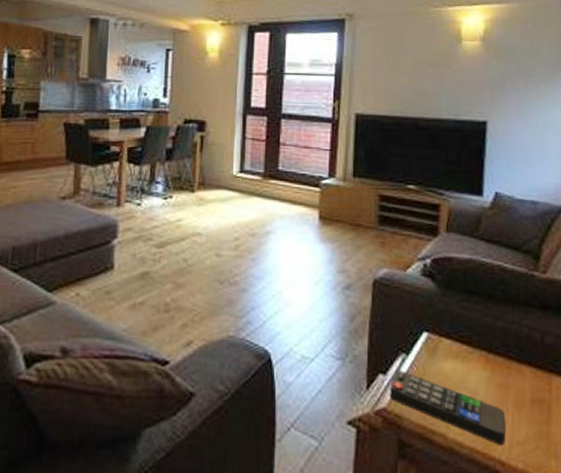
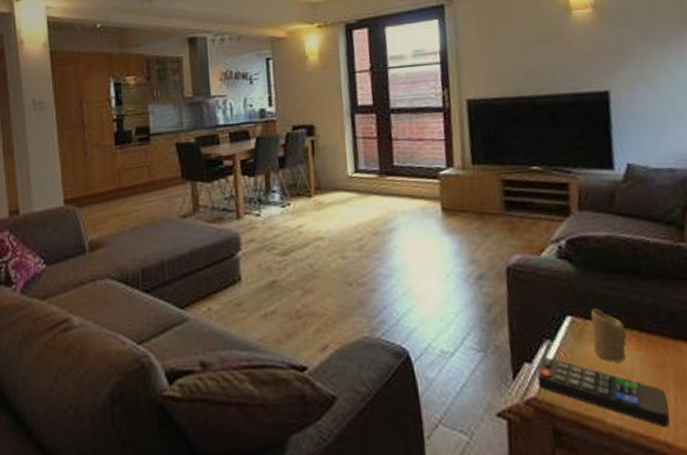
candle: none [445,327,476,380] -> present [591,308,627,362]

